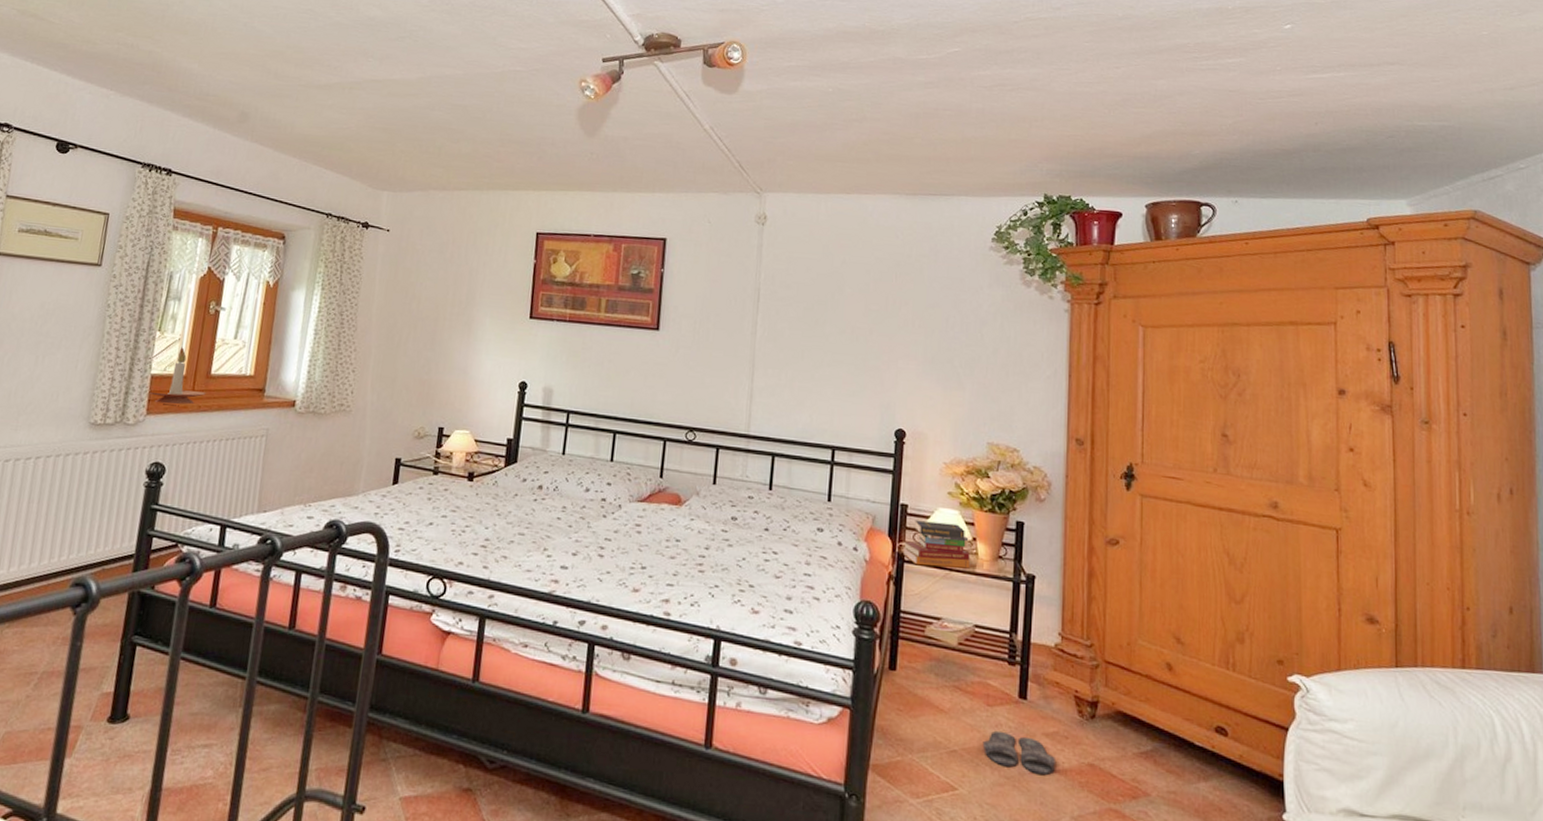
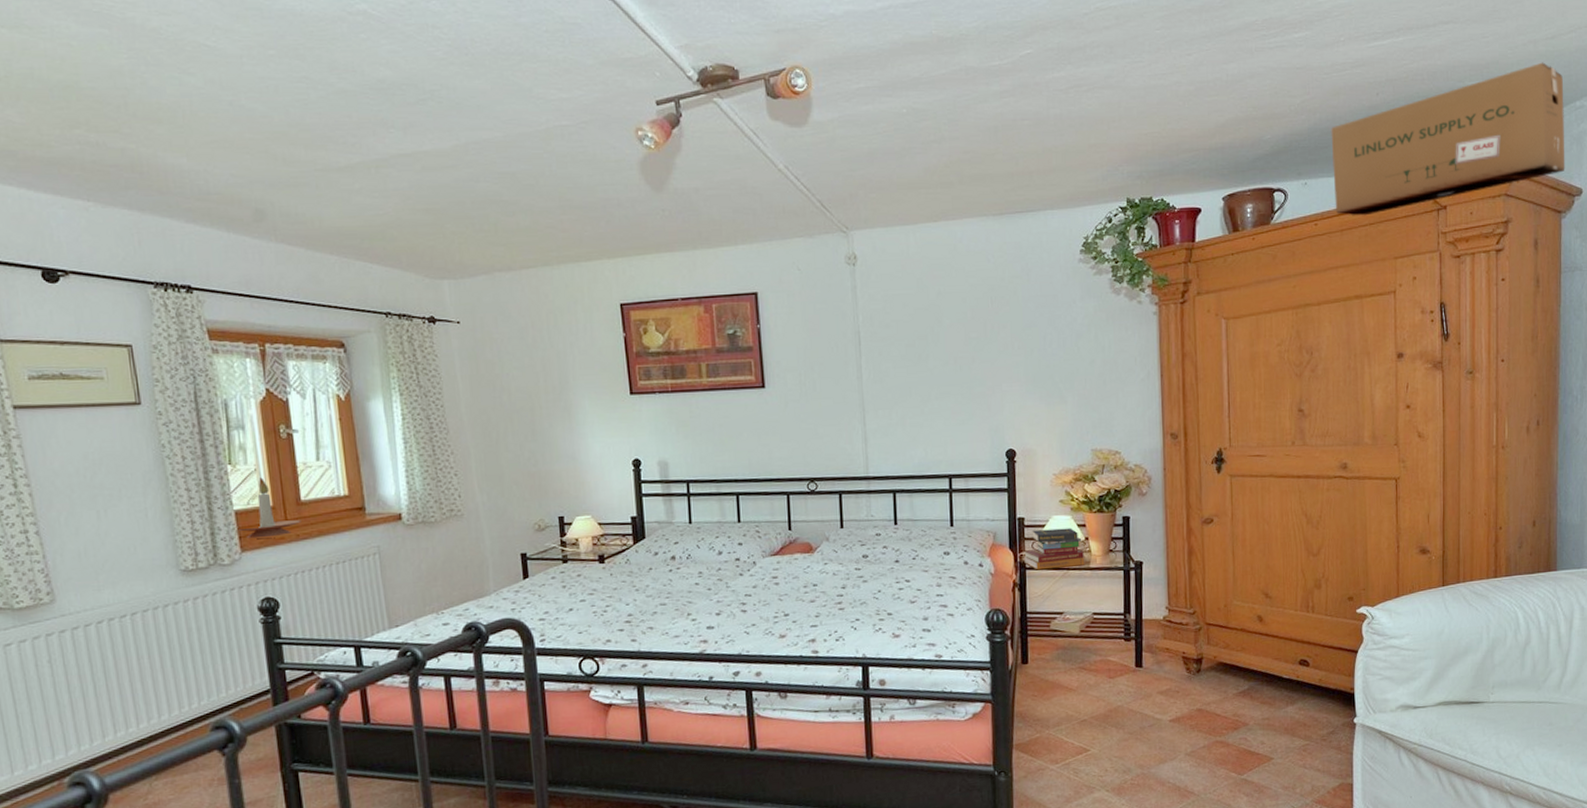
slippers: present [982,730,1055,776] -> none [1107,696,1170,726]
box: none [1265,111,1533,241] -> present [1331,62,1565,216]

